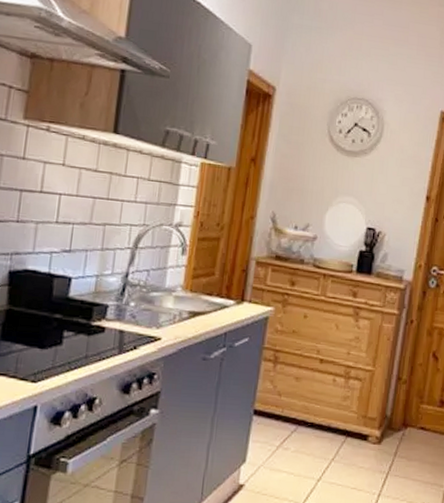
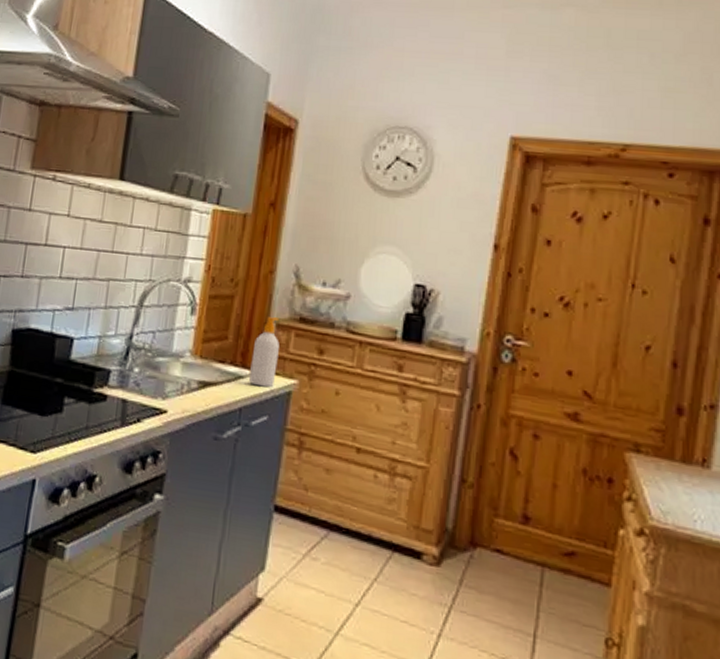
soap bottle: none [233,255,259,315] -> present [249,317,280,388]

